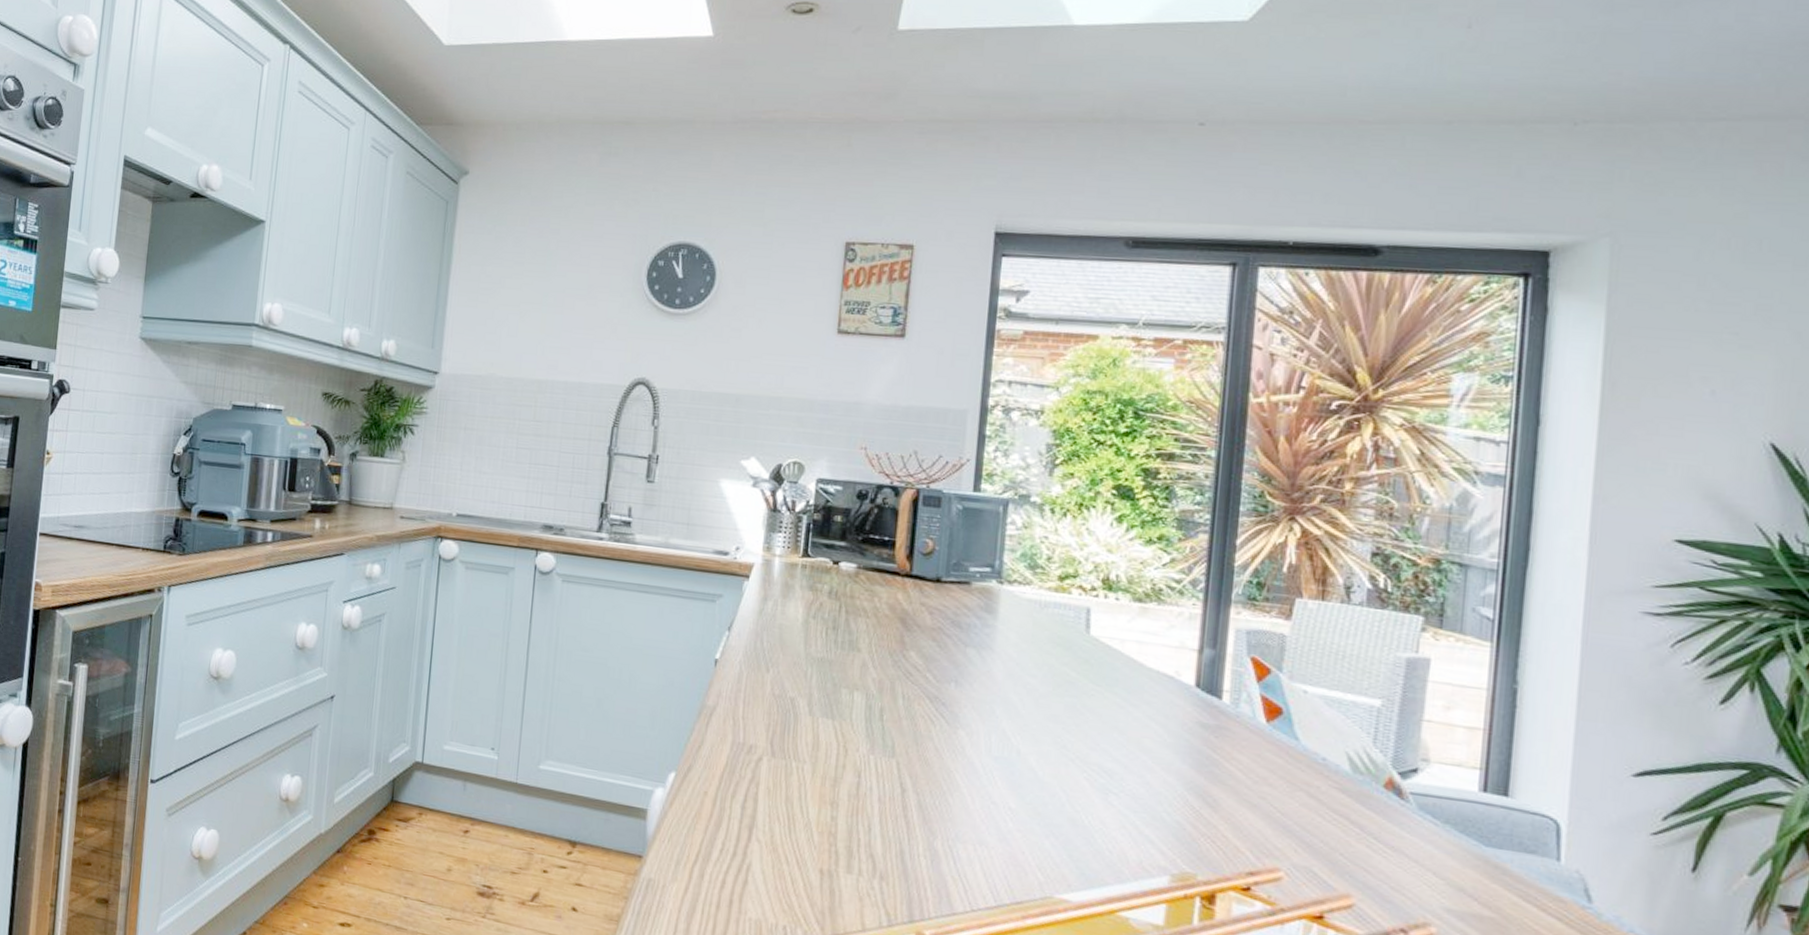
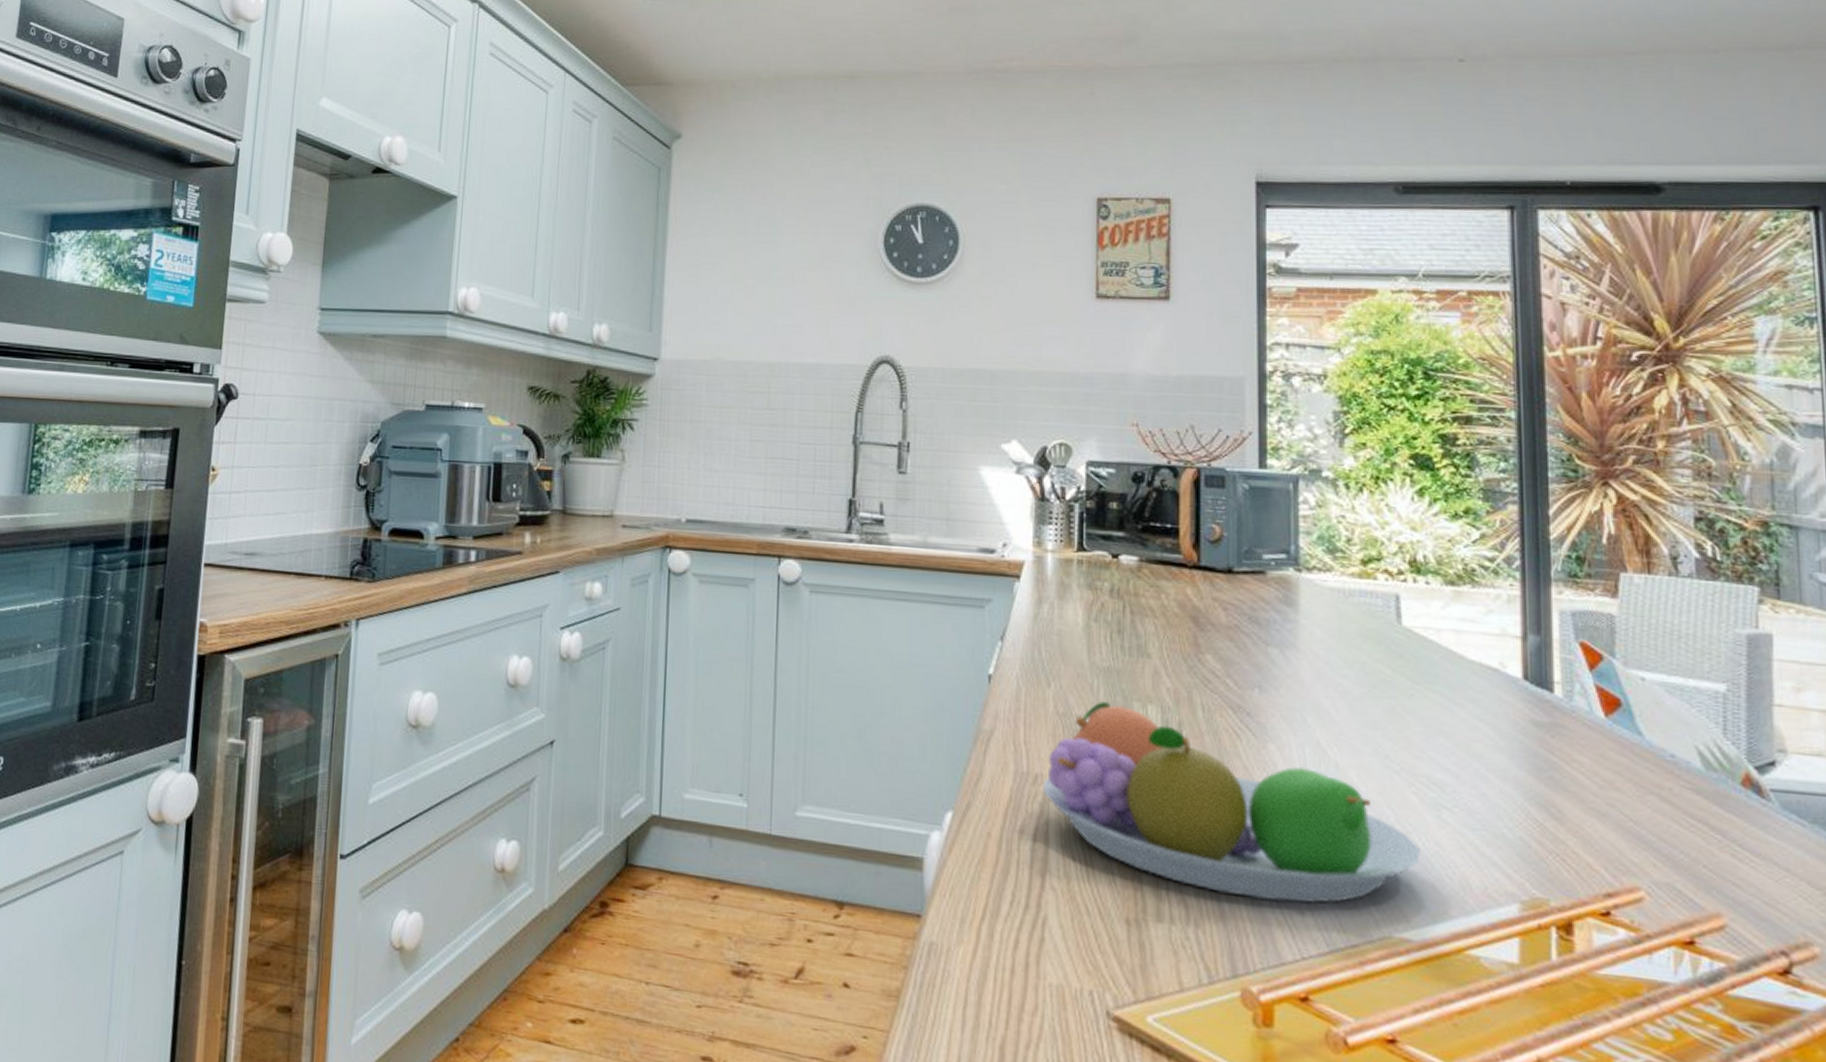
fruit bowl: none [756,687,1086,866] -> present [1043,701,1420,904]

